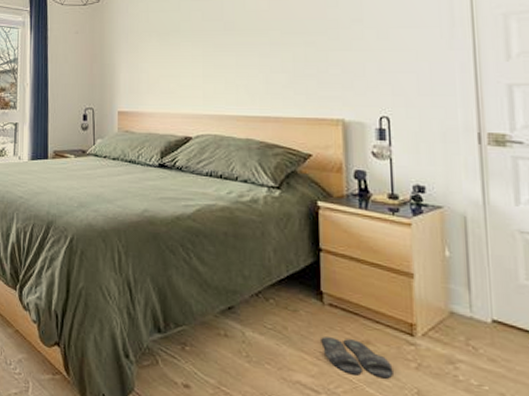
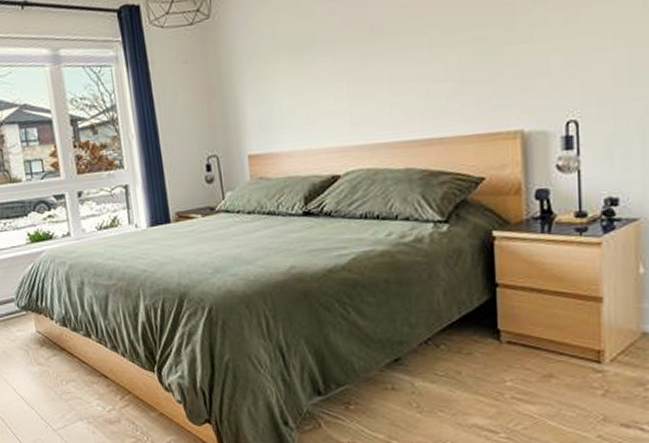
slippers: present [321,337,393,379] -> none [499,375,578,411]

